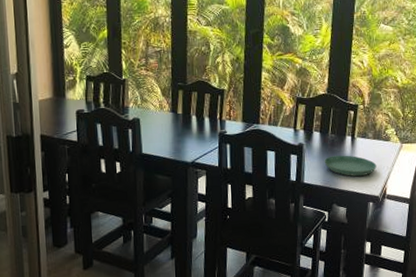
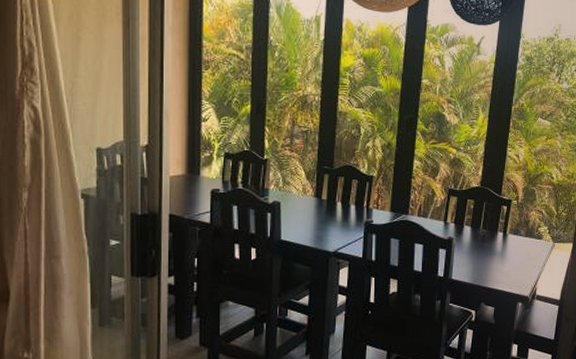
saucer: present [324,155,377,176] -> none [474,252,528,274]

